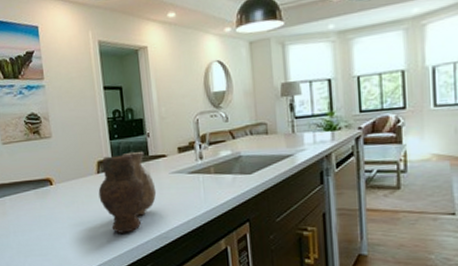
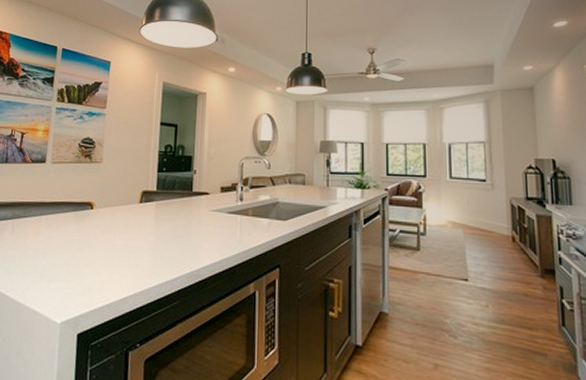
vase: present [98,152,157,233] -> none [137,187,195,267]

